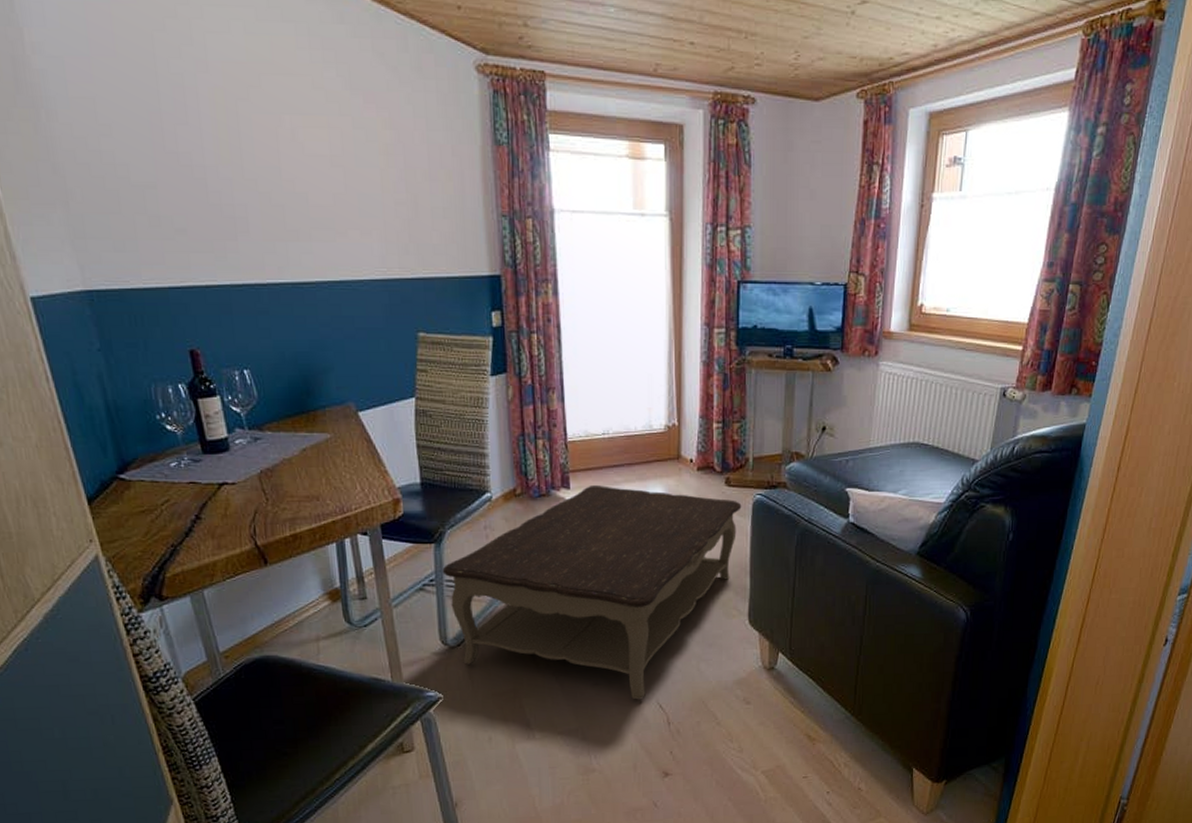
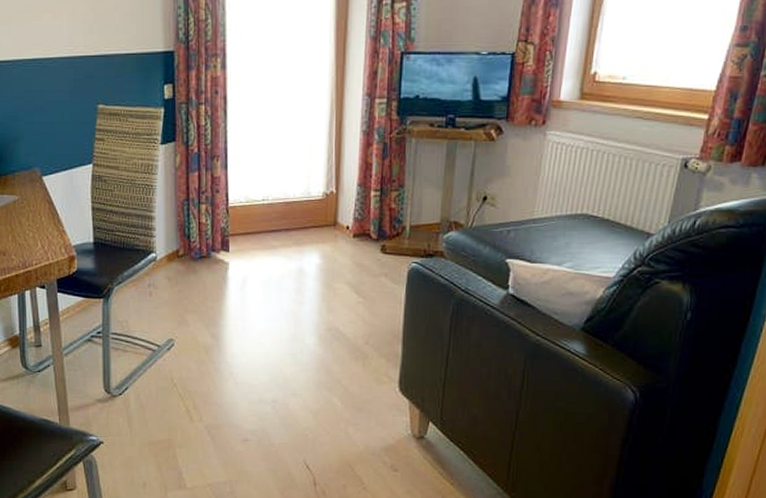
coffee table: present [442,486,742,700] -> none [109,249,397,459]

